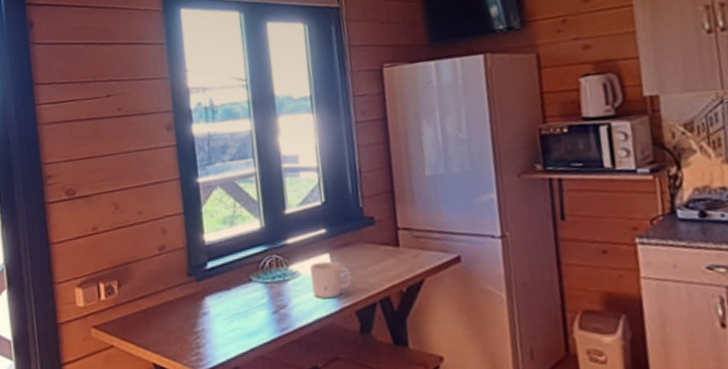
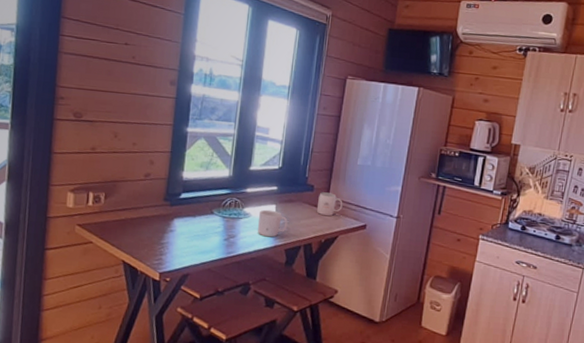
mug: none [383,222,421,256] -> present [316,192,343,217]

